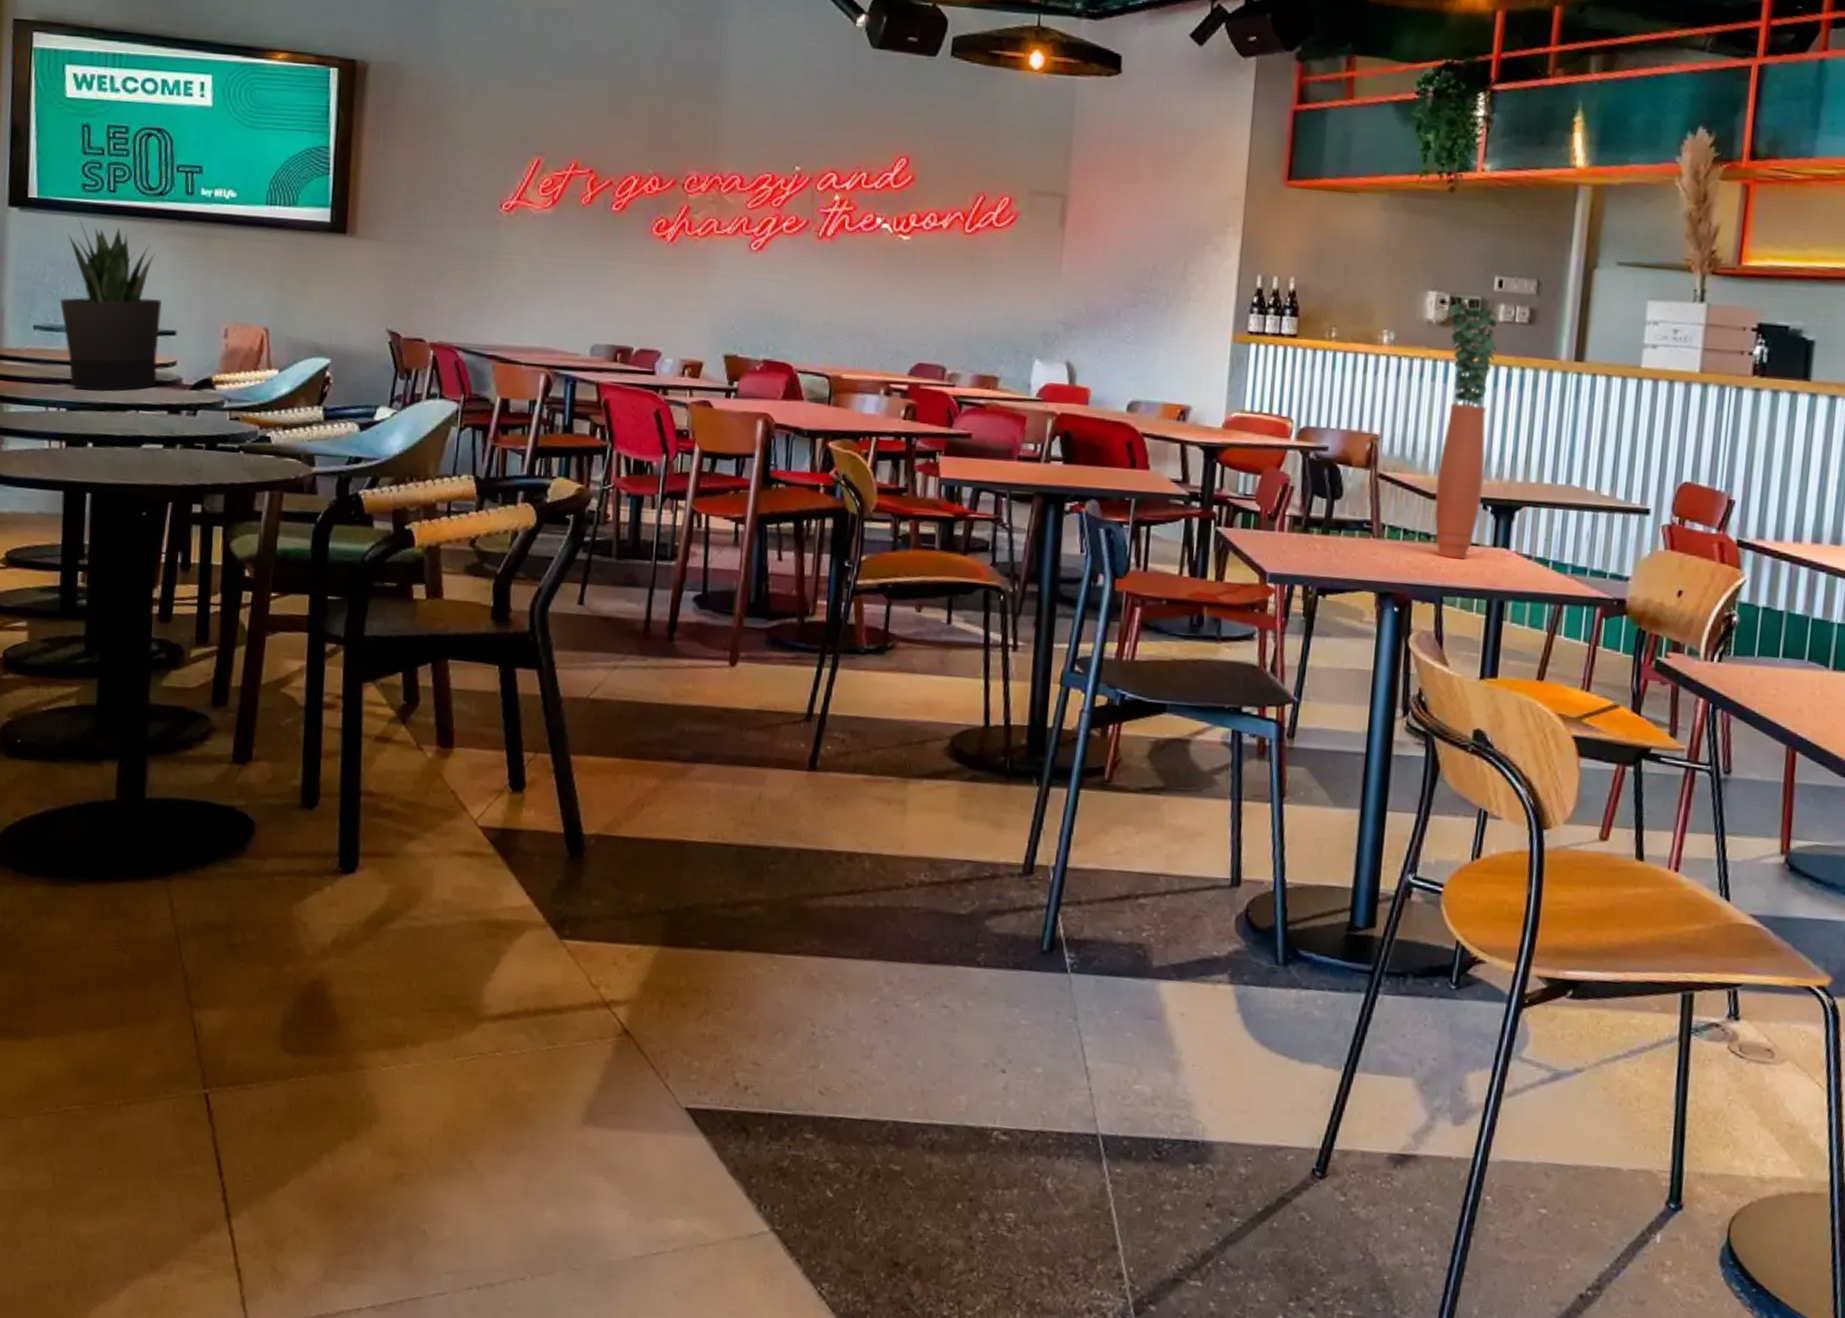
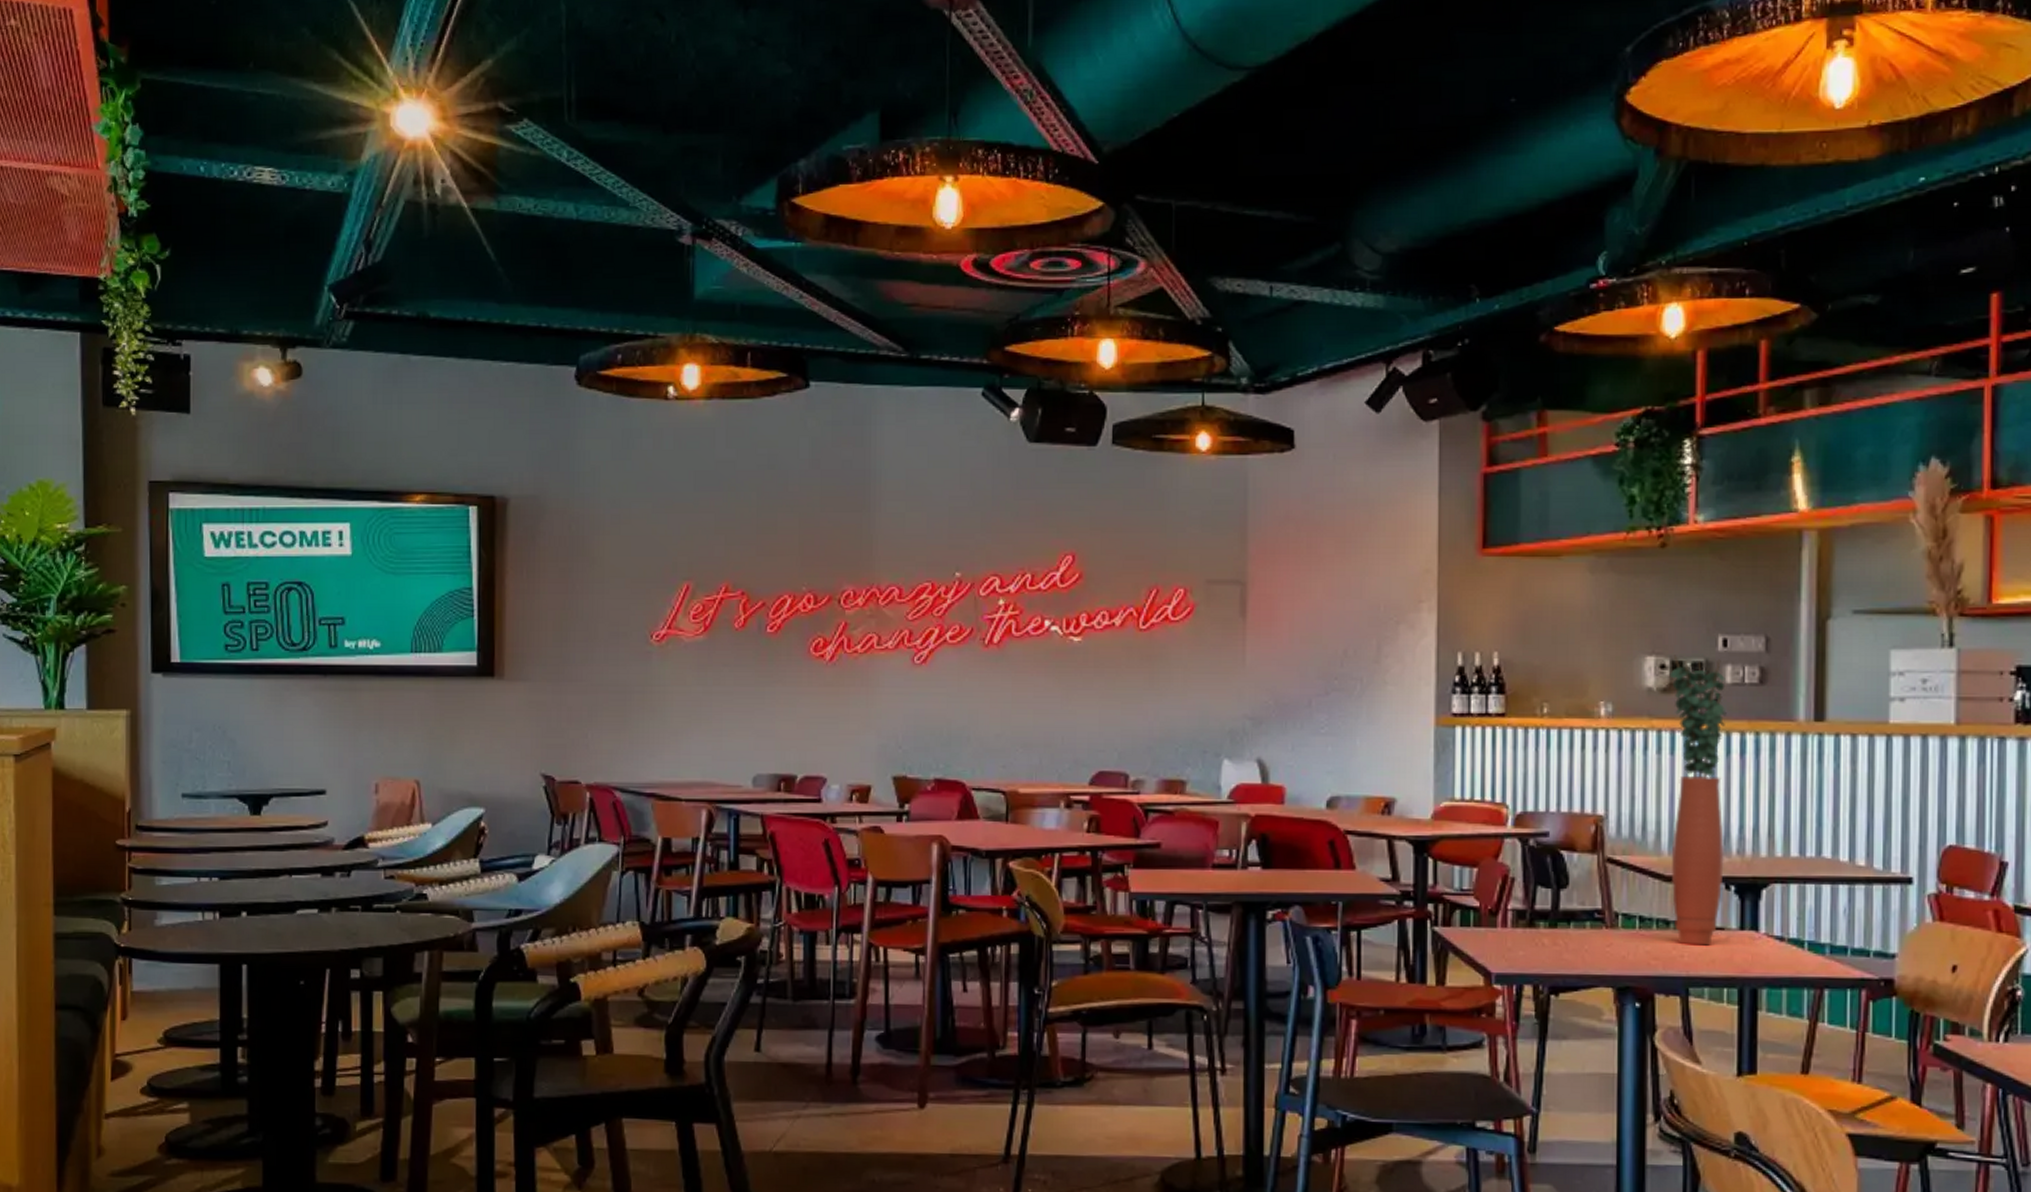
planter: present [60,219,162,392] -> none [207,681,311,859]

